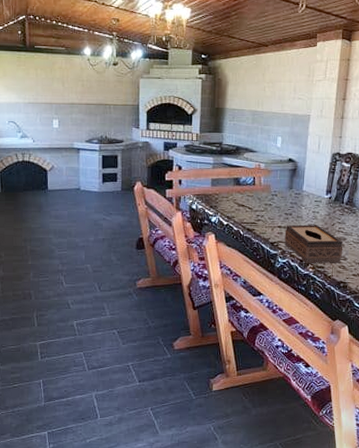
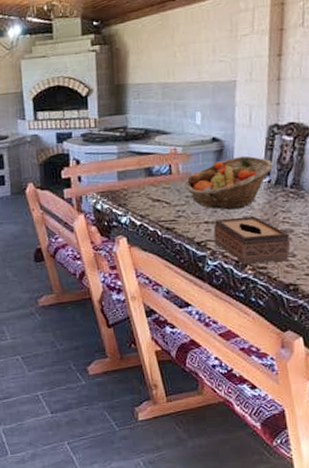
fruit basket: none [264,175,334,218] -> present [184,155,274,210]

